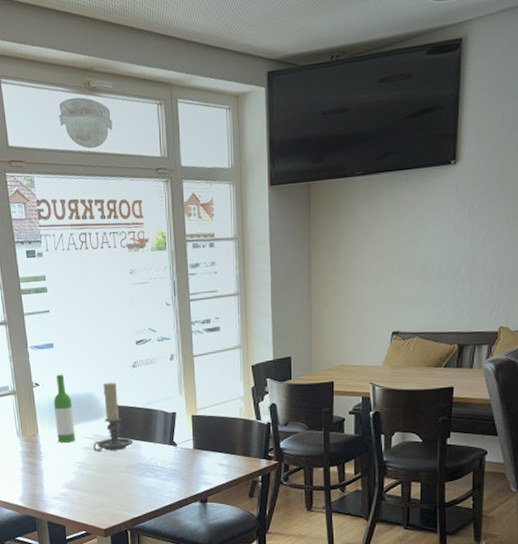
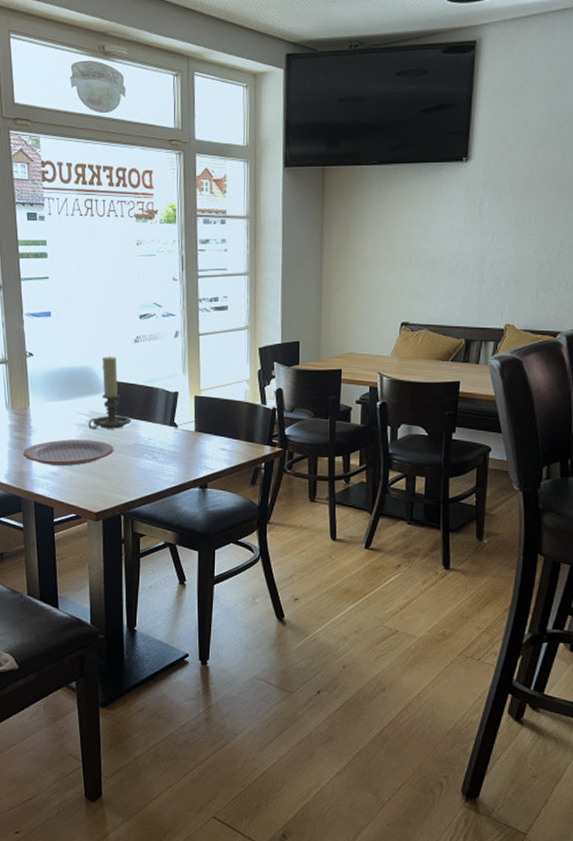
plate: none [35,461,118,488] -> present [23,439,114,467]
wine bottle: present [53,374,75,443] -> none [48,345,69,418]

